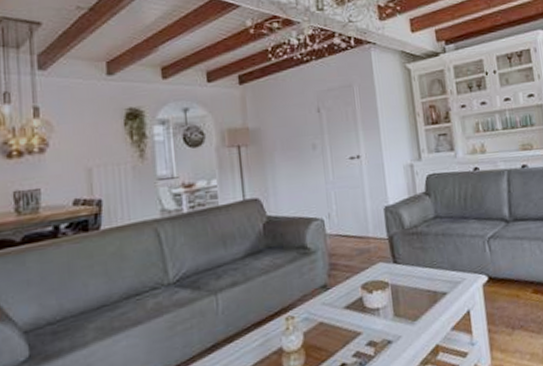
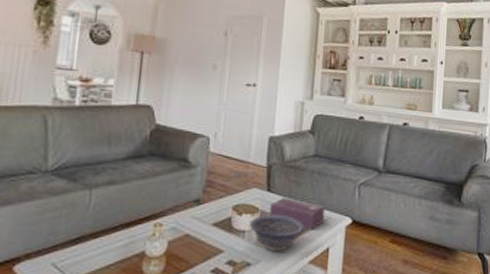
decorative bowl: none [382,285,440,325] -> present [249,214,305,252]
tissue box: none [399,265,459,296] -> present [269,196,325,230]

